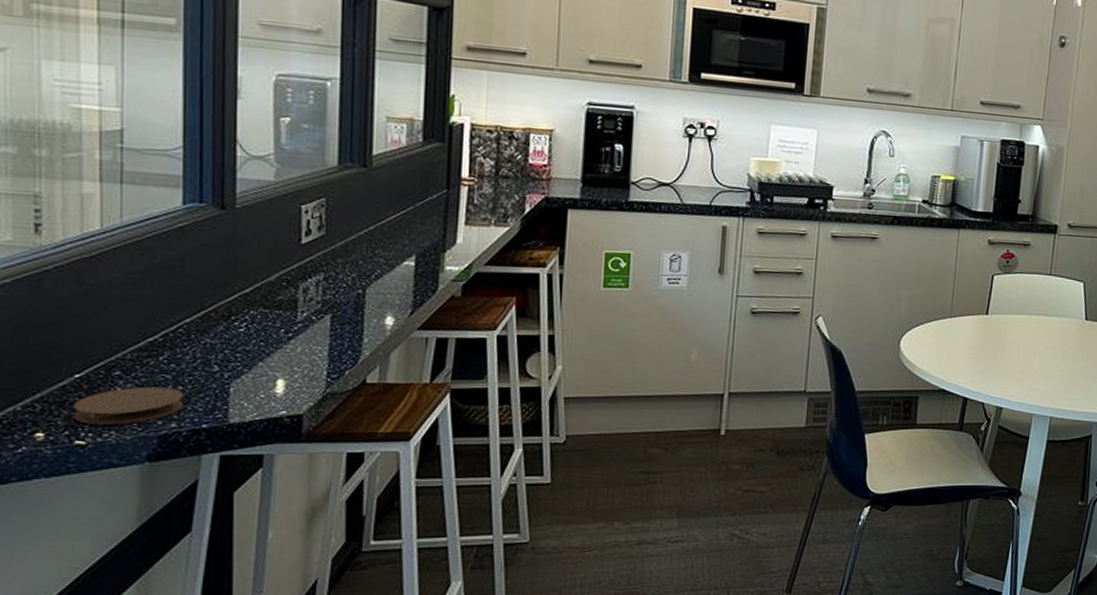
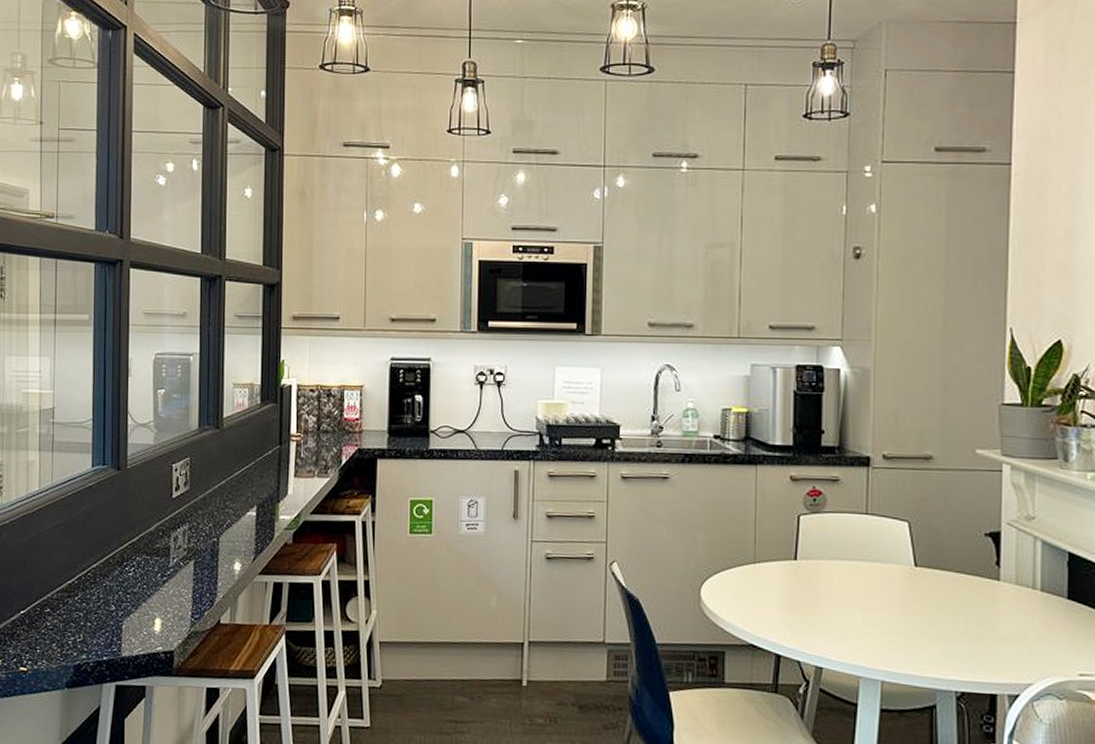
coaster: present [74,386,184,425] -> none [19,622,91,655]

